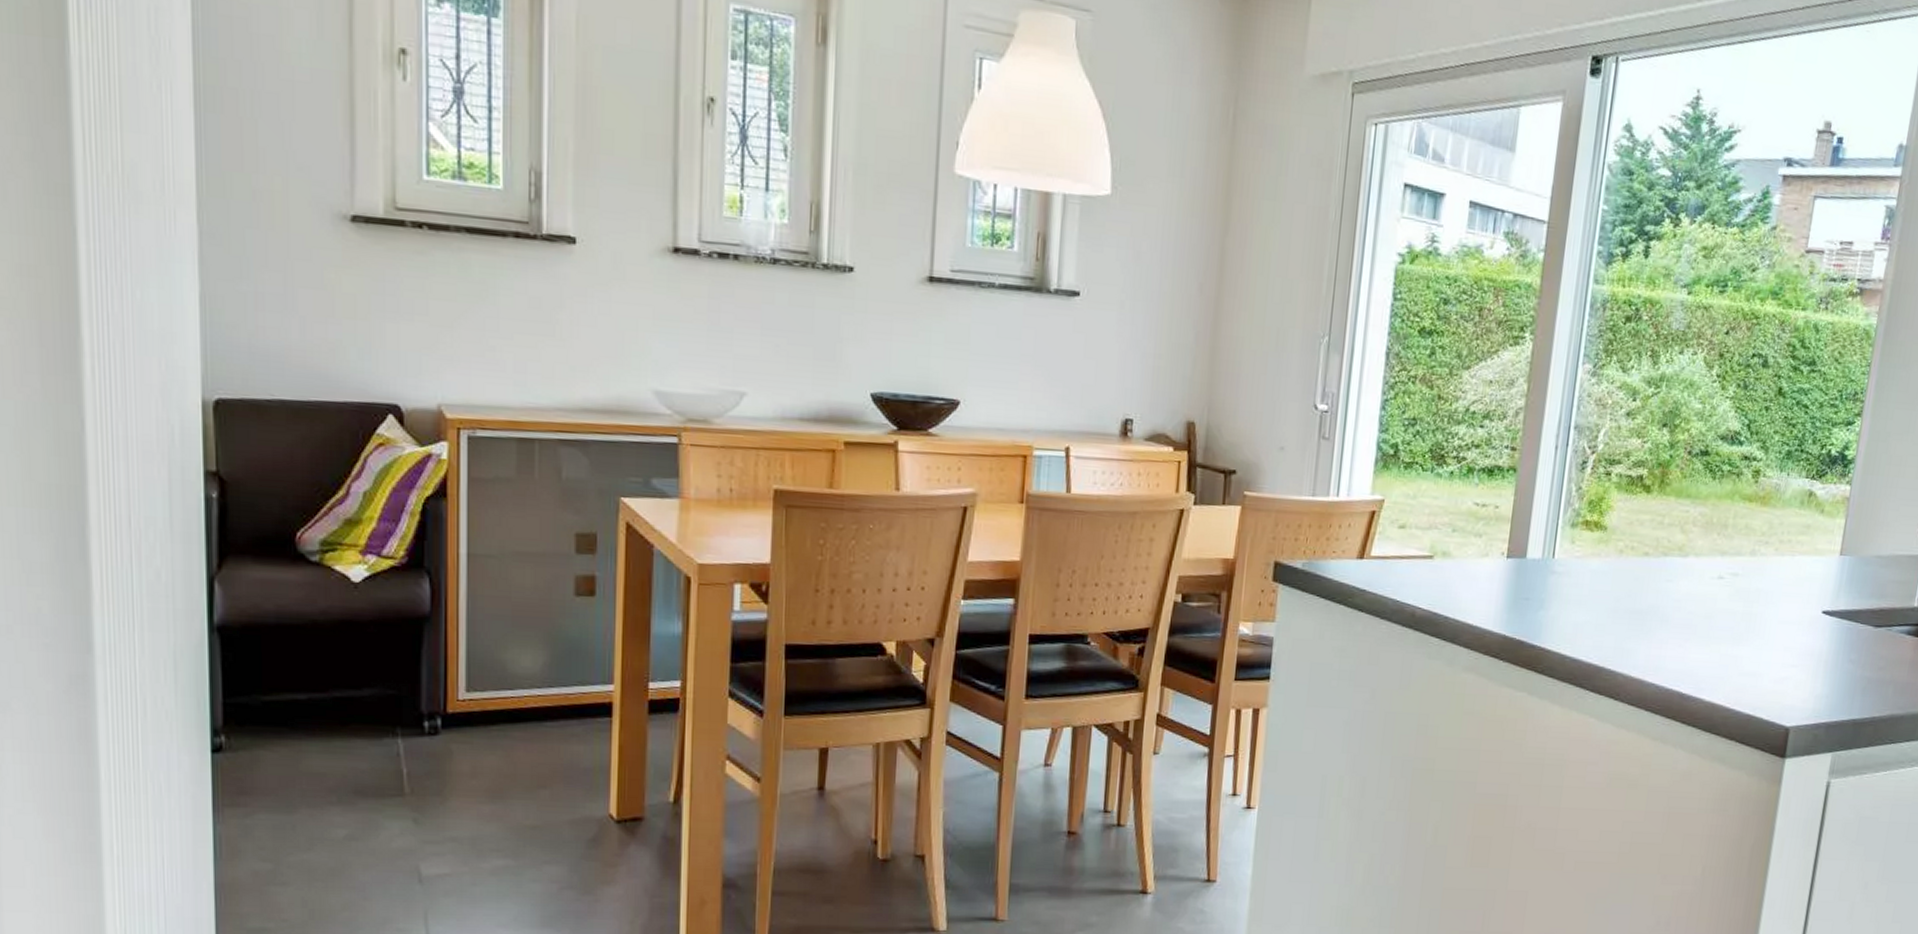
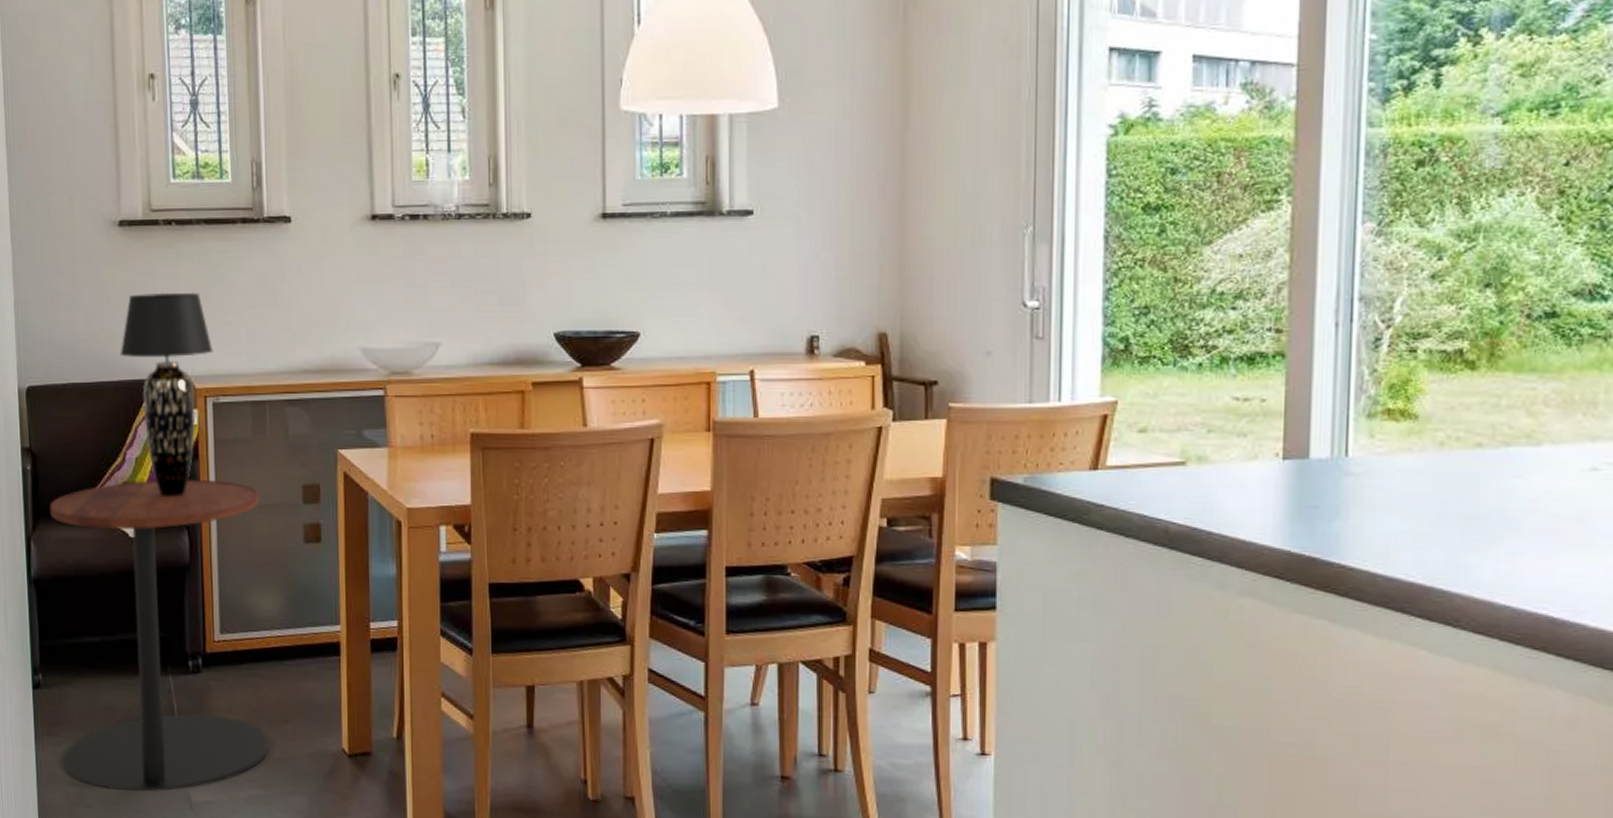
side table: none [243,518,524,867] -> present [50,480,268,792]
table lamp: none [346,303,471,539] -> present [120,292,213,497]

